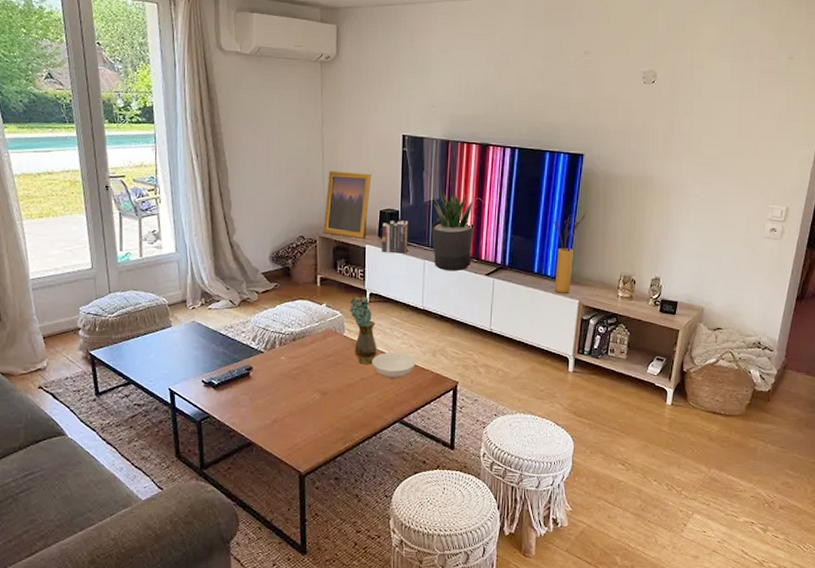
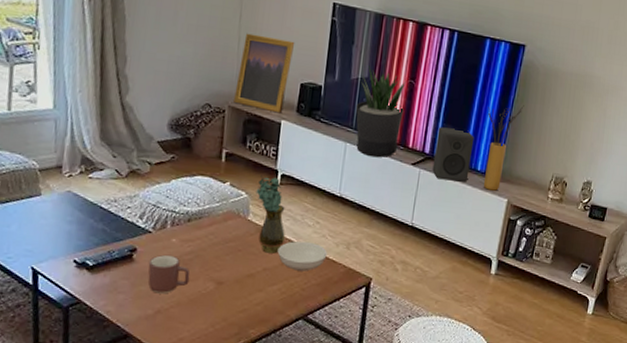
mug: none [263,371,299,406] -> present [147,254,190,294]
books: present [381,220,408,254] -> none [299,96,332,134]
speaker: none [505,238,542,288] -> present [432,127,474,182]

